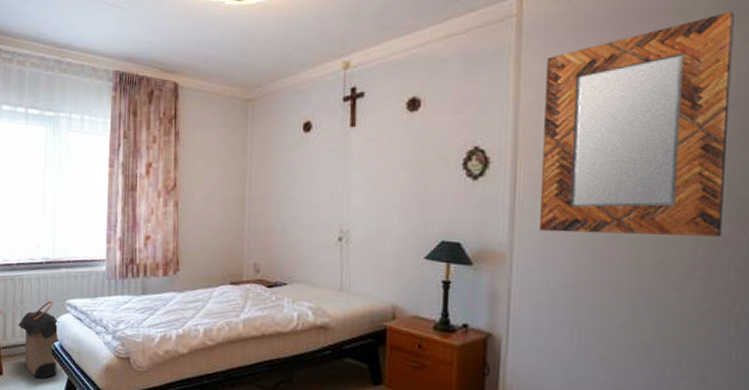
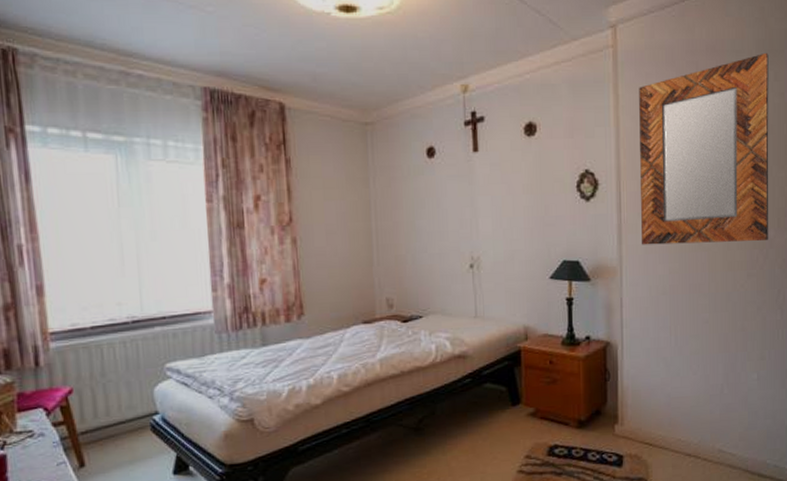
laundry hamper: present [18,301,59,379] -> none [100,367,161,463]

